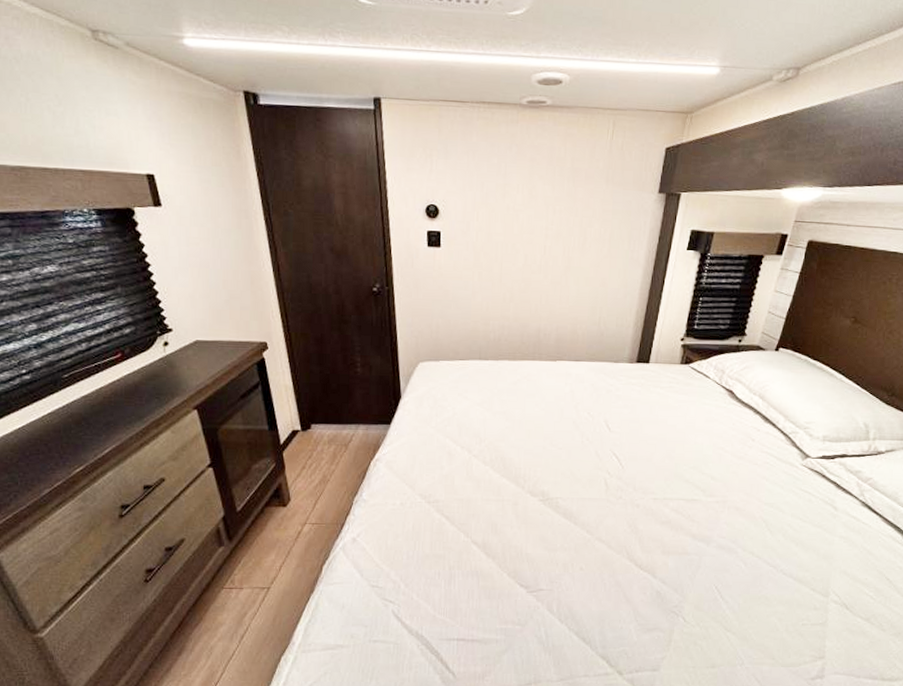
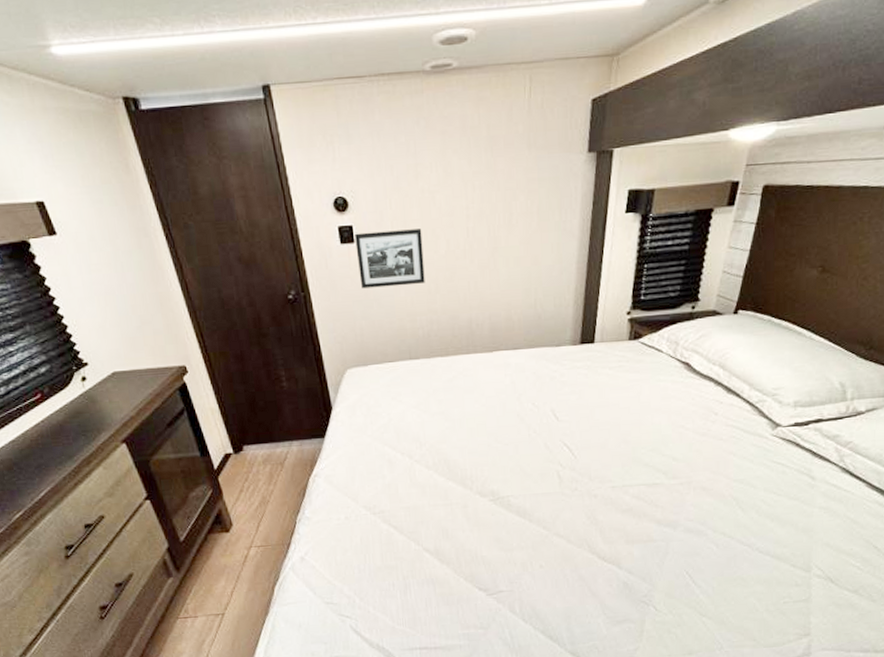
picture frame: none [441,239,503,292] -> present [355,229,425,289]

